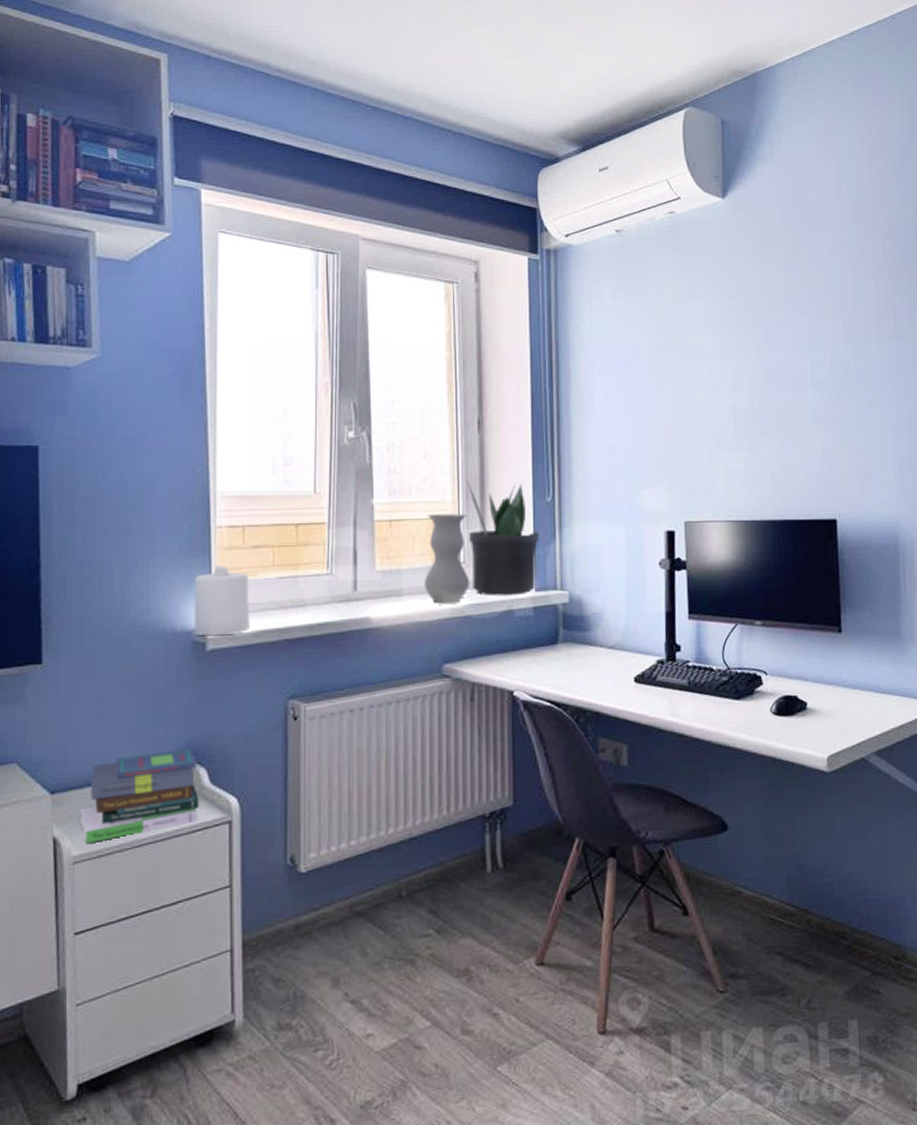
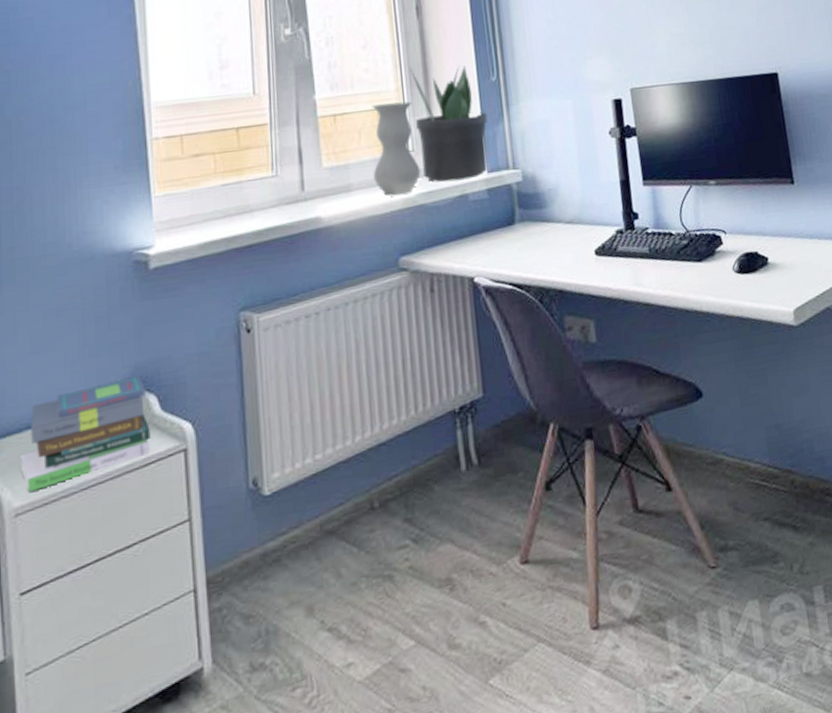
candle: present [194,565,250,636] -> none [132,178,194,255]

